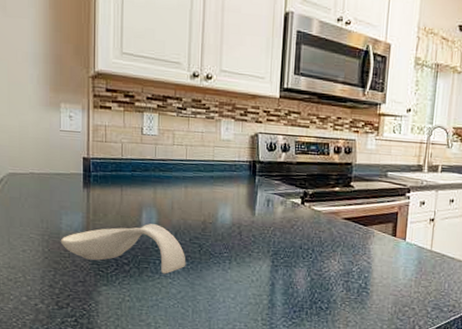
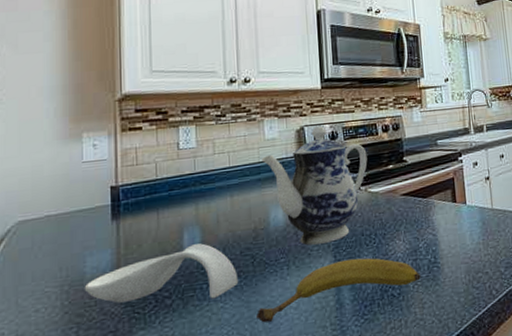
fruit: none [199,266,349,305] -> present [256,258,421,323]
teapot: none [215,136,316,248] -> present [261,126,368,245]

